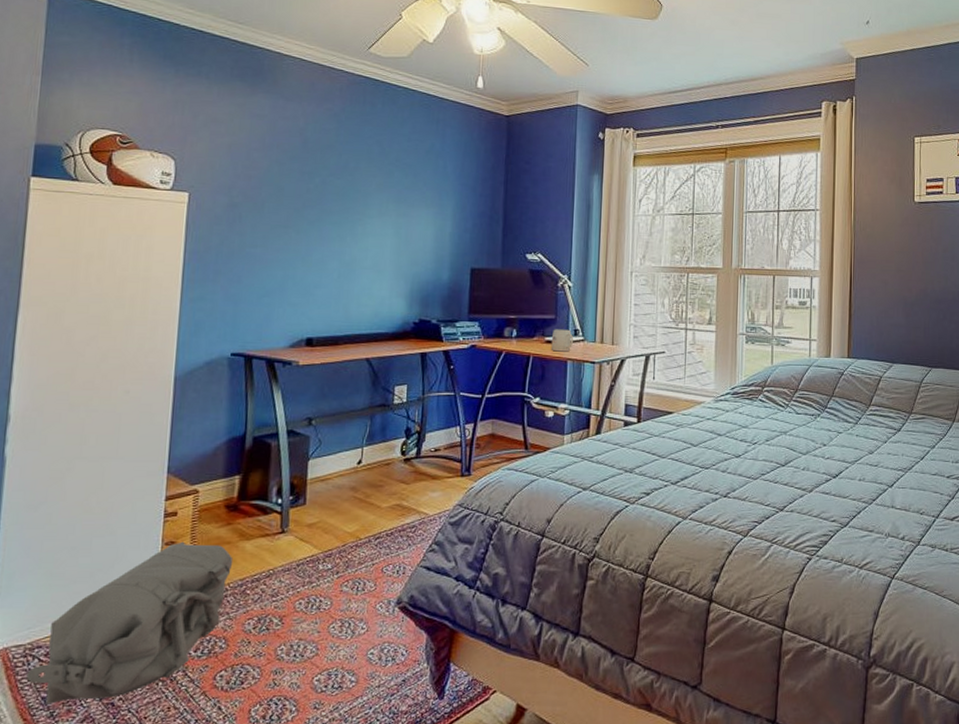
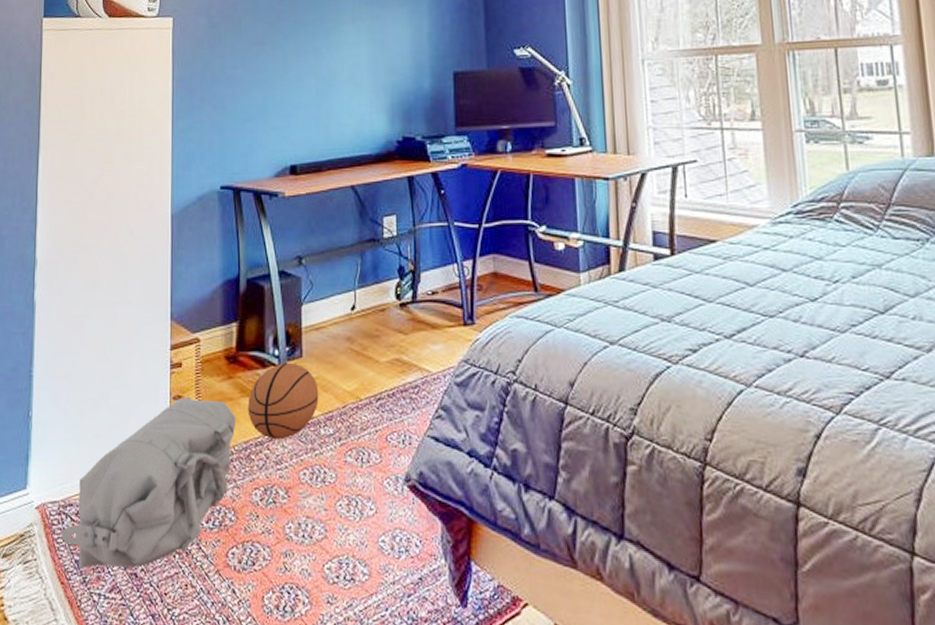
basketball: none [245,510,320,576] -> present [248,363,319,440]
mug: present [550,329,574,352] -> none [552,138,580,167]

